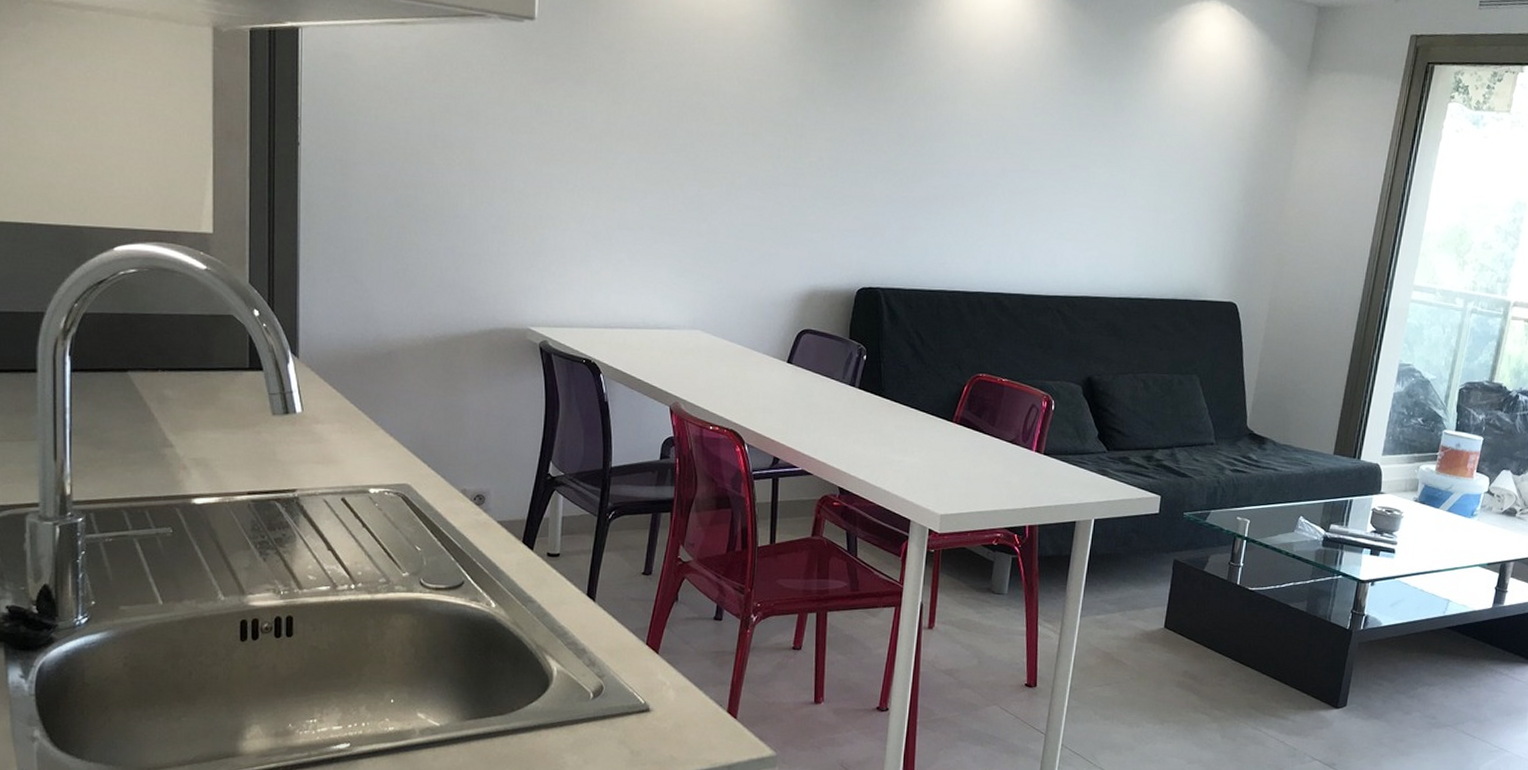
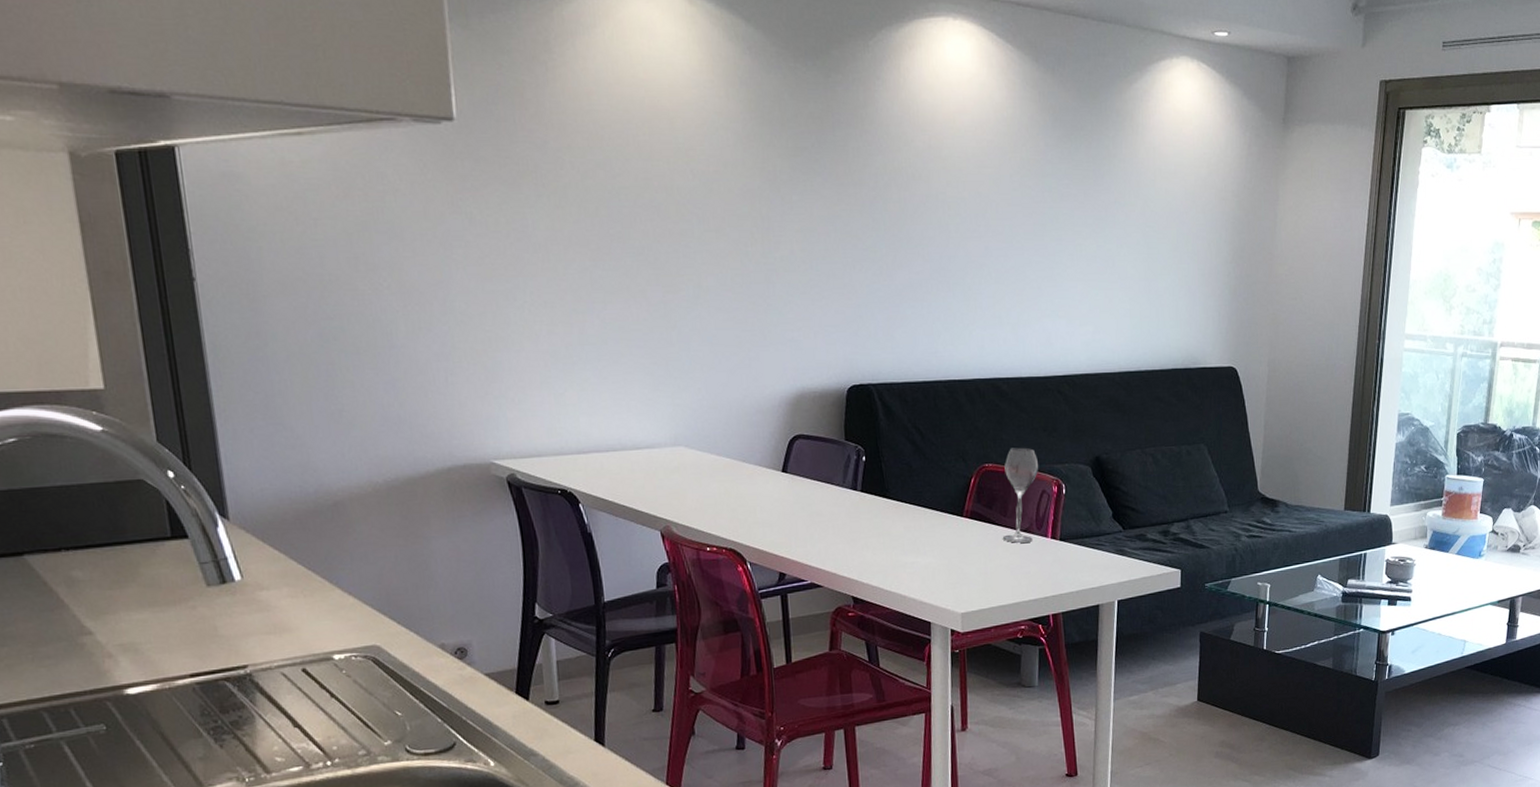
wineglass: none [988,361,1032,453] -> present [1002,447,1039,543]

